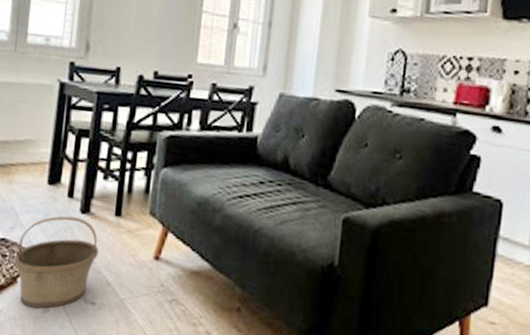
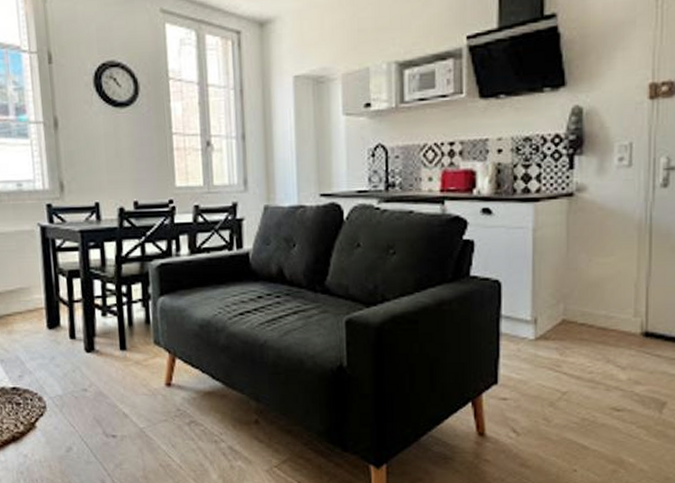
basket: present [13,216,99,308] -> none [28,357,111,449]

